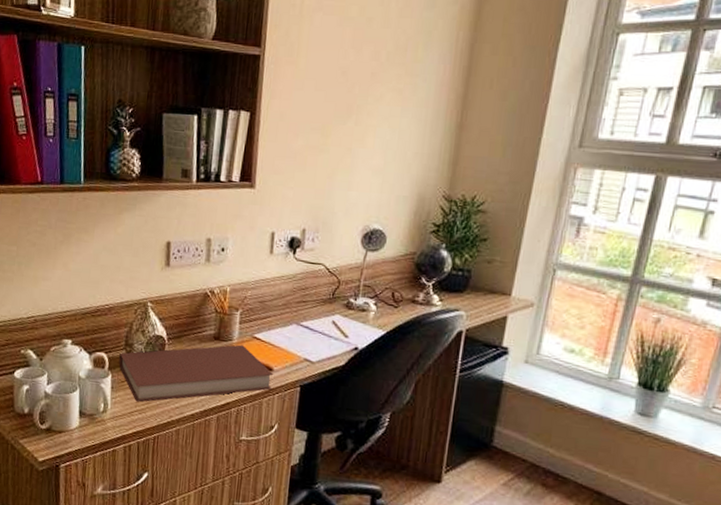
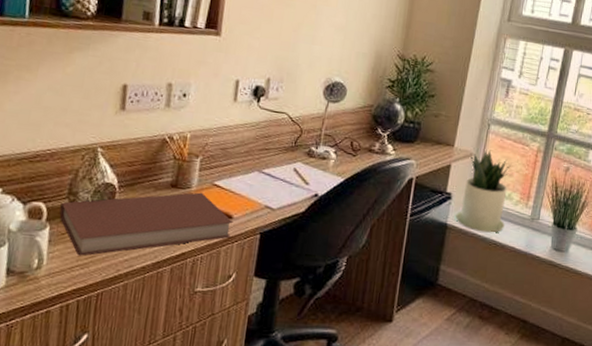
planter: none [513,299,584,393] -> present [455,150,512,233]

